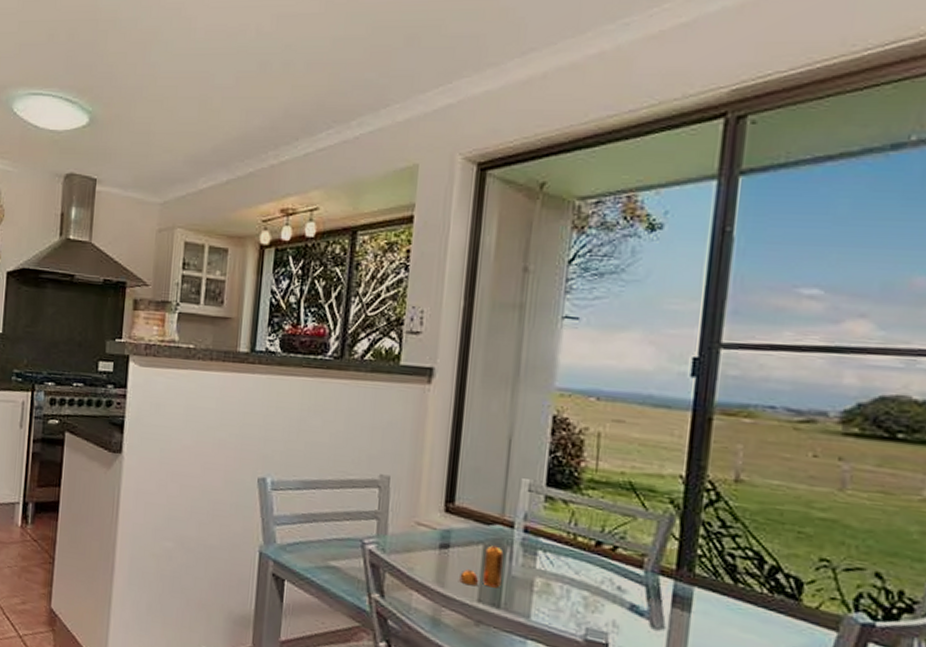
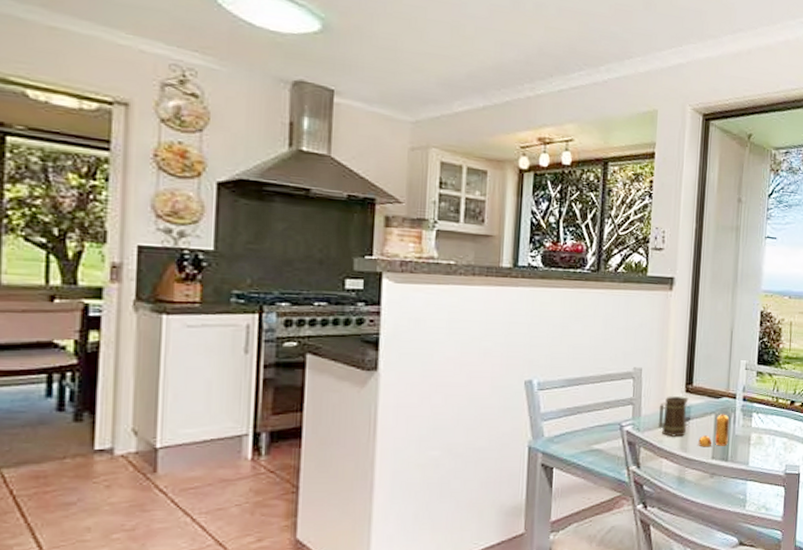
mug: none [408,514,449,567] -> present [658,395,689,437]

